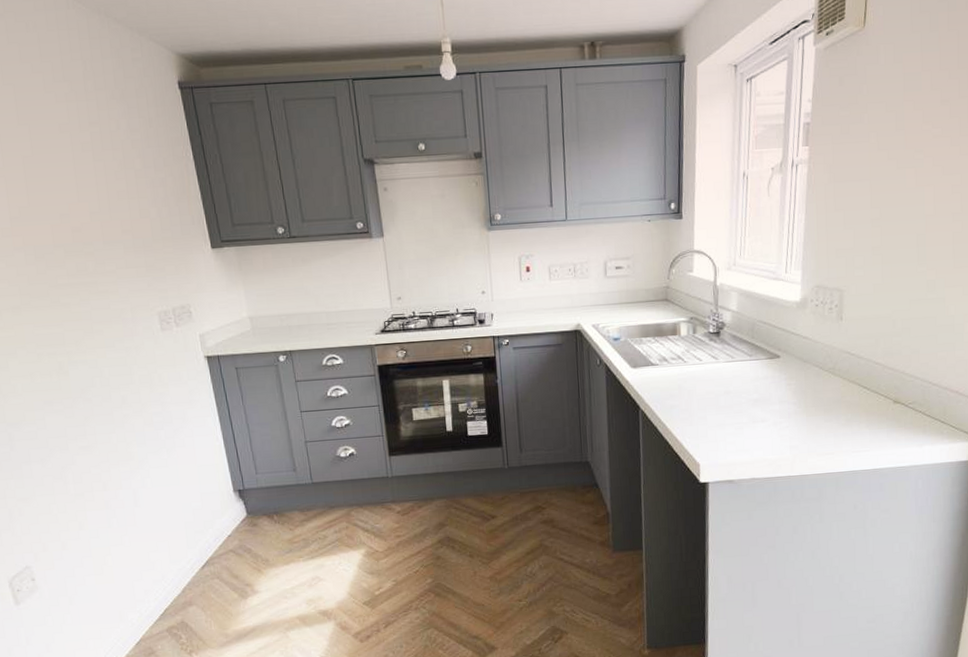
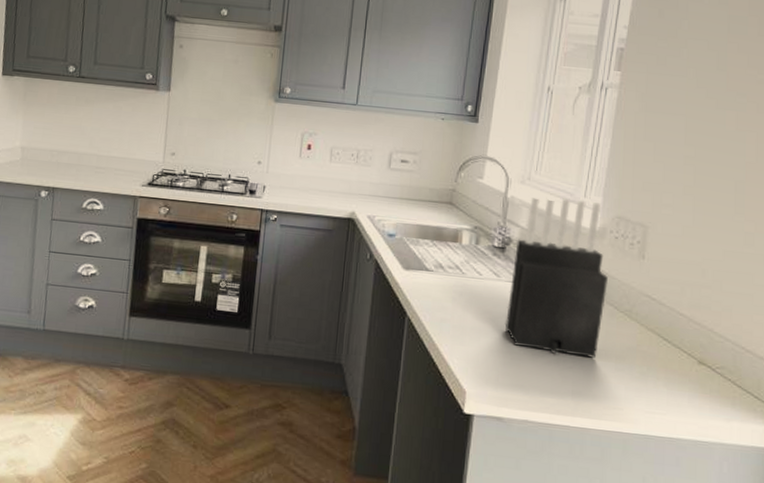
knife block: none [726,276,813,419] -> present [504,195,608,359]

